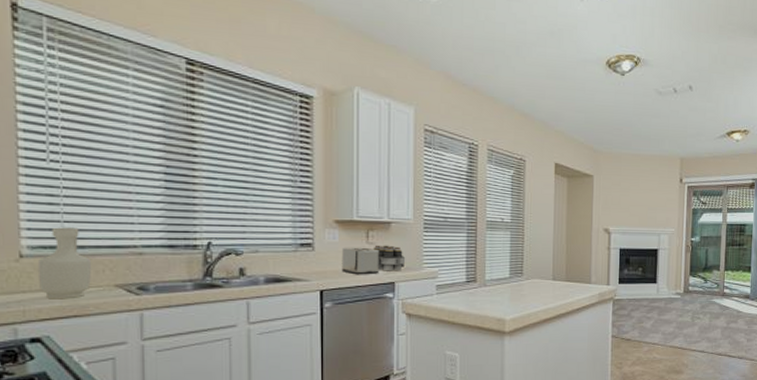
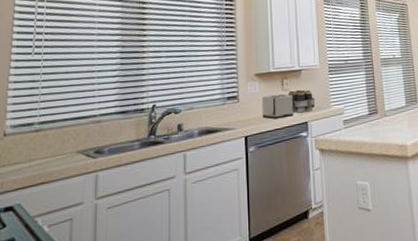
ceramic jug: present [37,227,92,300] -> none [16,105,60,170]

